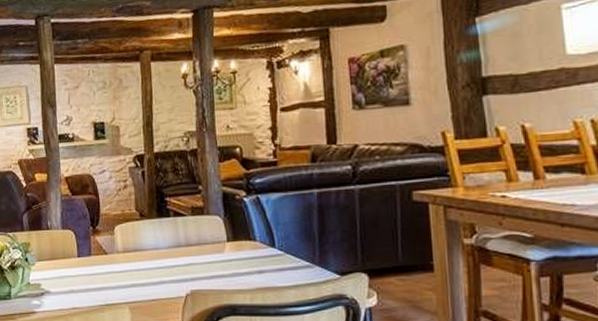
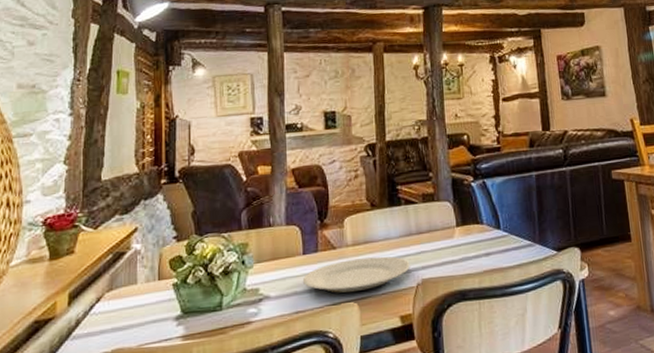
plate: none [79,265,179,295] -> present [303,256,410,293]

